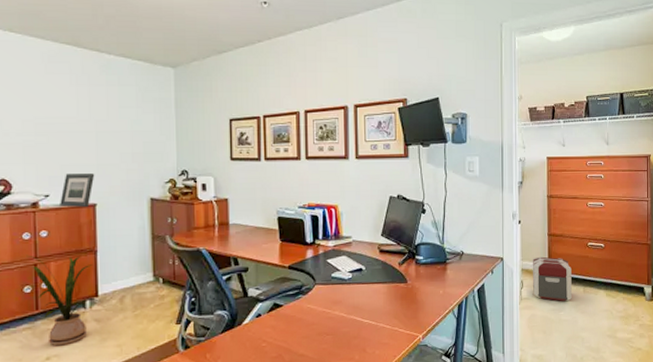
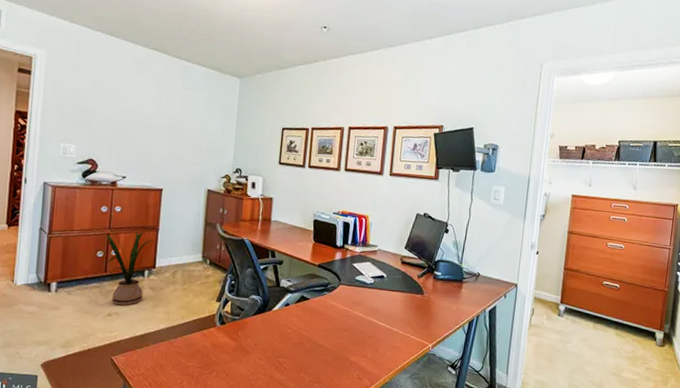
picture frame: present [60,173,95,207] -> none [133,160,165,191]
storage box: present [532,256,572,302] -> none [543,288,584,335]

